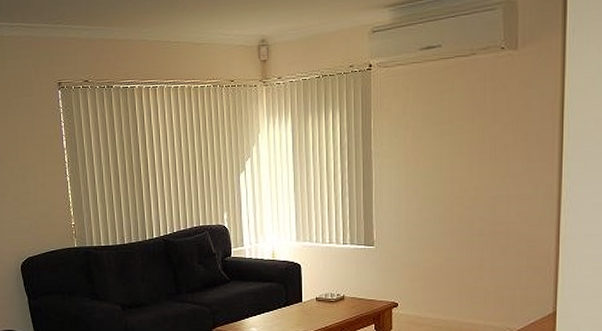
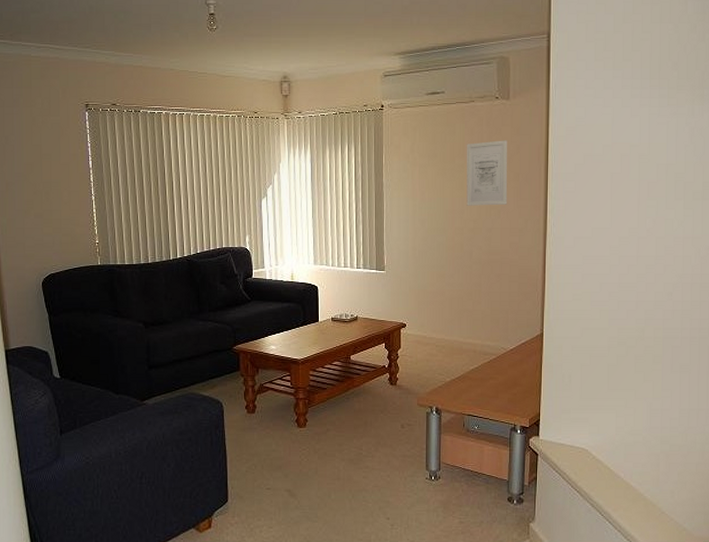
wall art: none [467,96,516,172] -> present [466,140,508,206]

